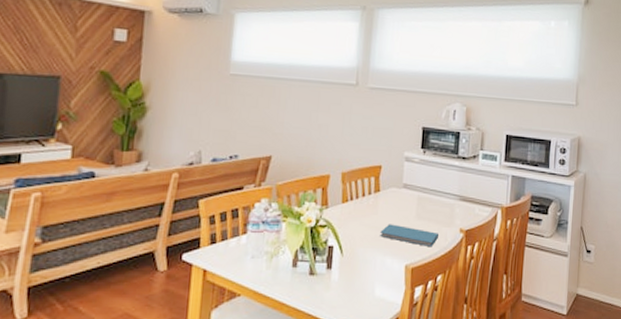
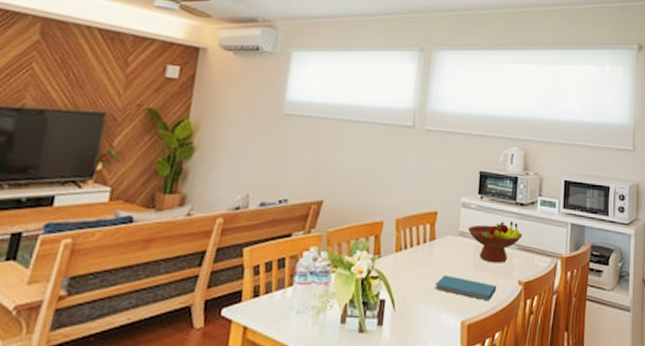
fruit bowl: none [411,174,464,213] -> present [468,221,523,263]

